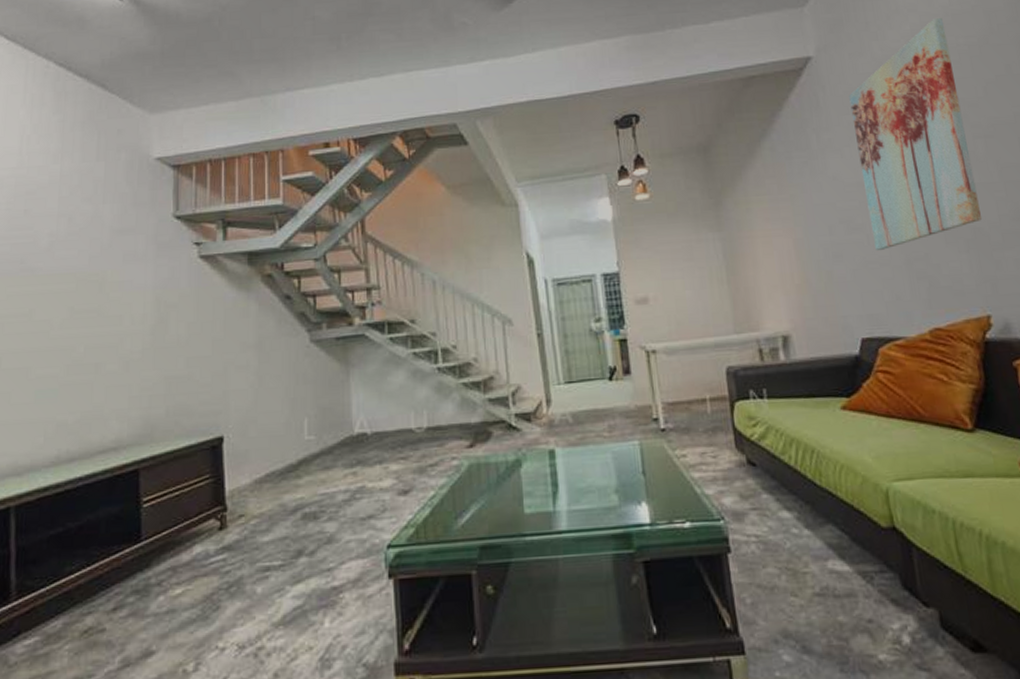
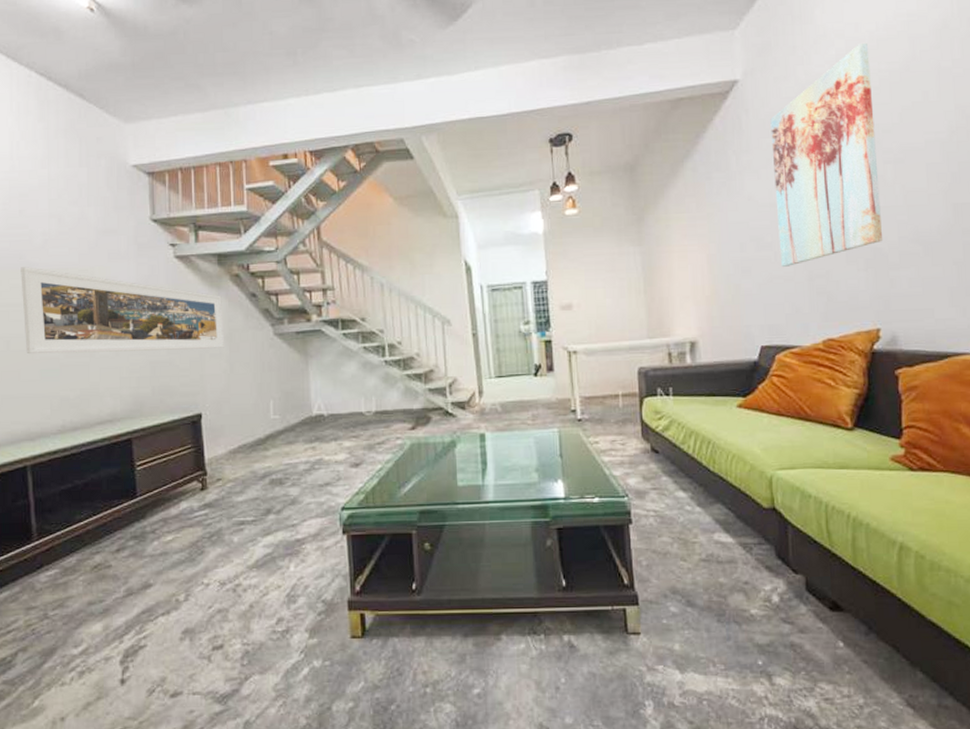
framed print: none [20,272,254,372] -> present [20,267,225,354]

